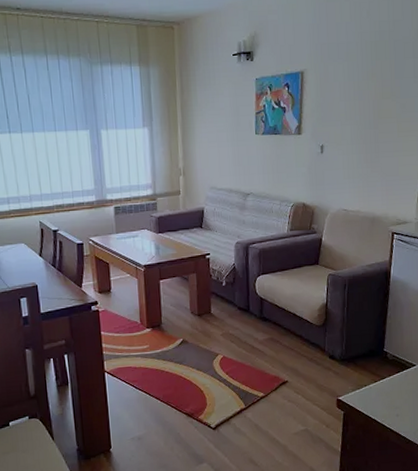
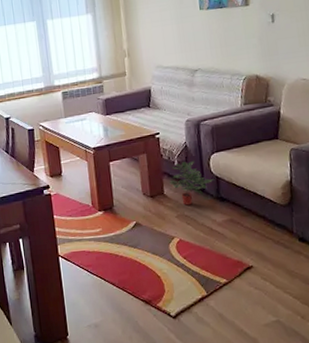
potted plant: none [217,282,259,324] -> present [169,161,215,206]

